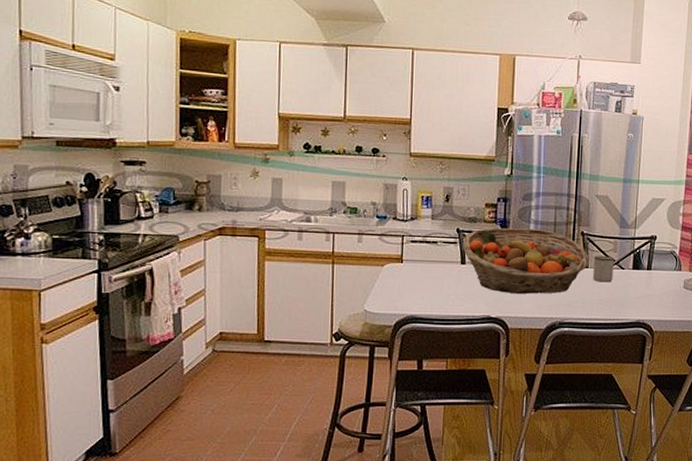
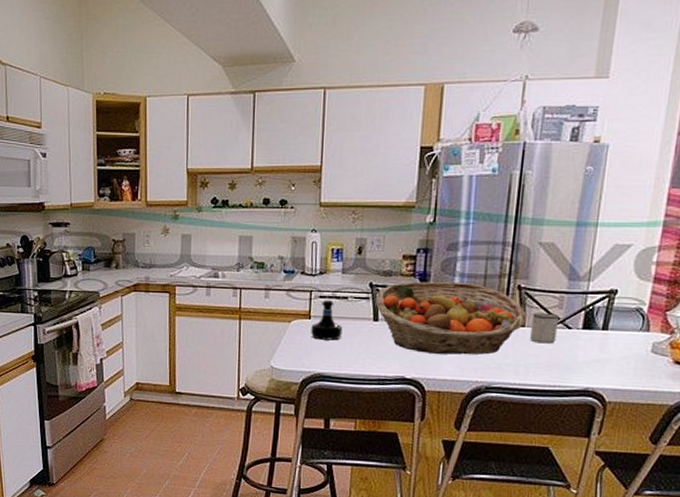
tequila bottle: none [403,245,433,283] -> present [311,300,343,340]

